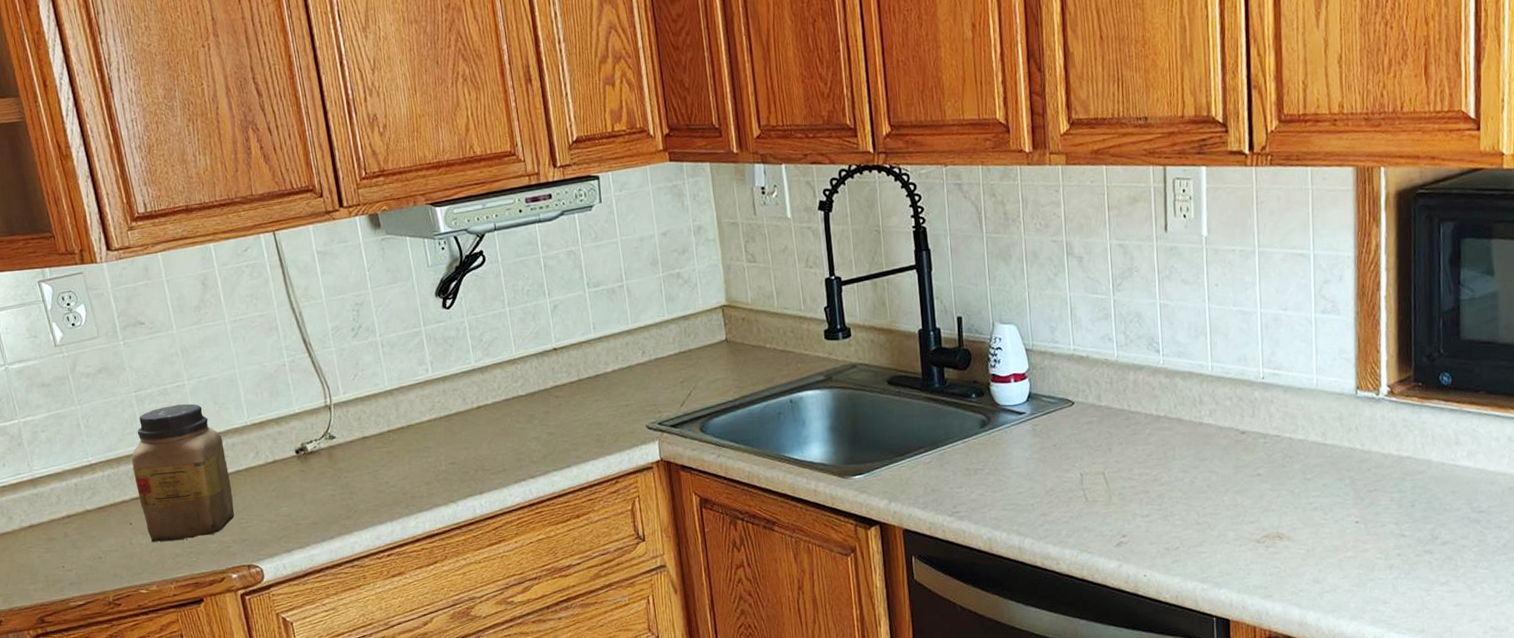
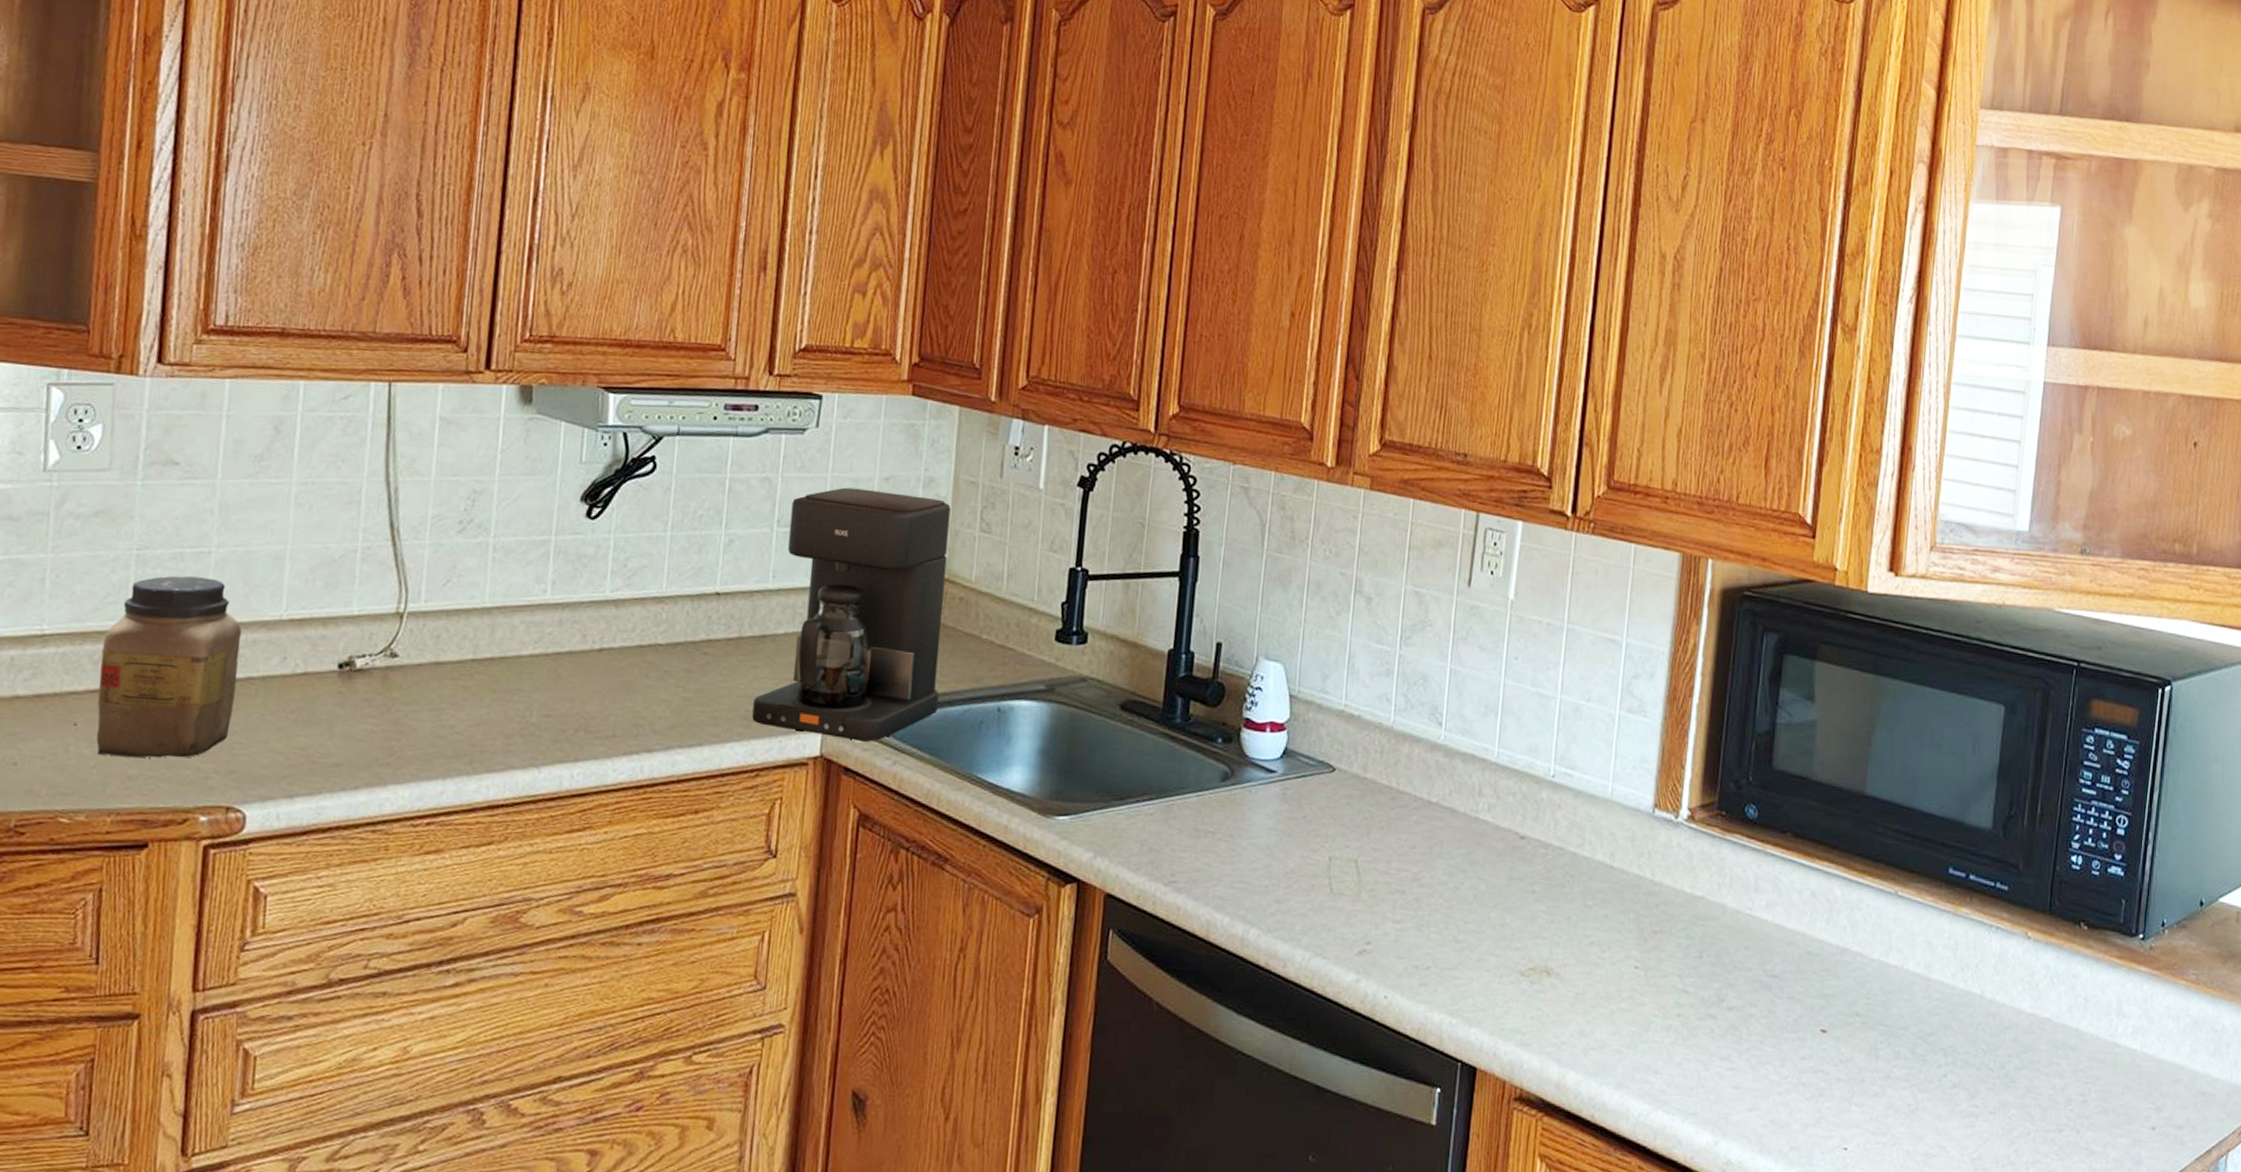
coffee maker: none [595,242,743,444] -> present [752,487,951,742]

